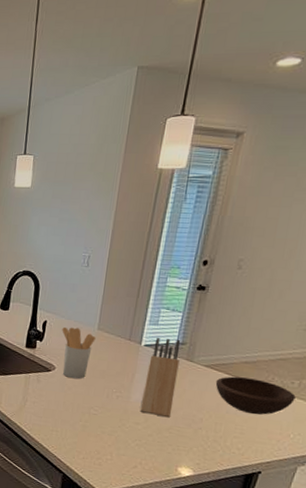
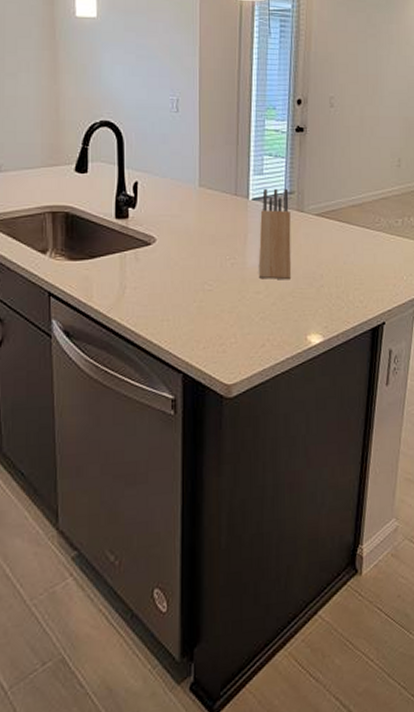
utensil holder: present [62,327,96,379] -> none [157,187,198,251]
bowl: present [215,376,296,415] -> none [329,222,402,261]

